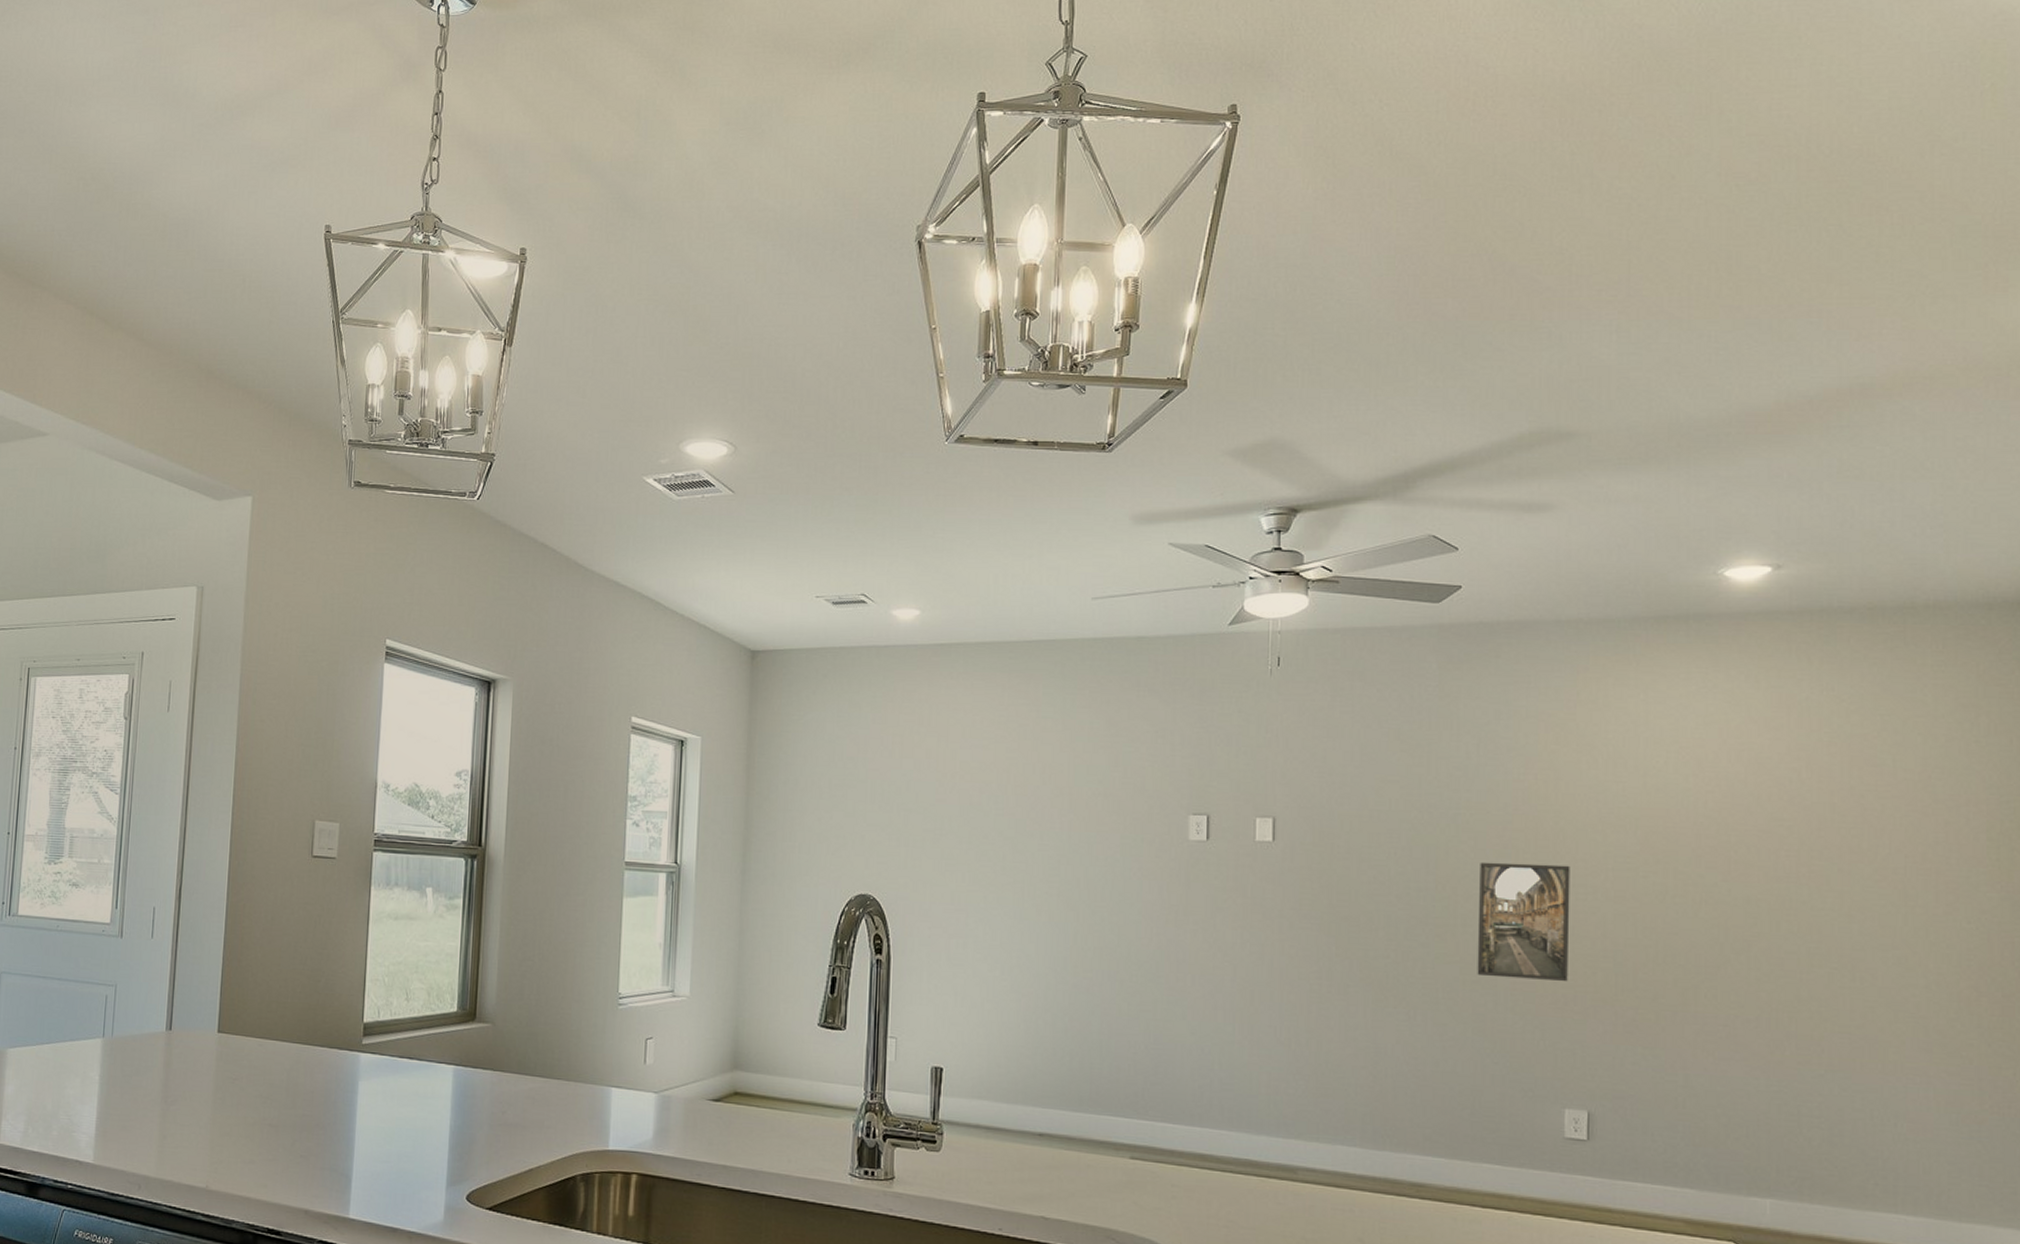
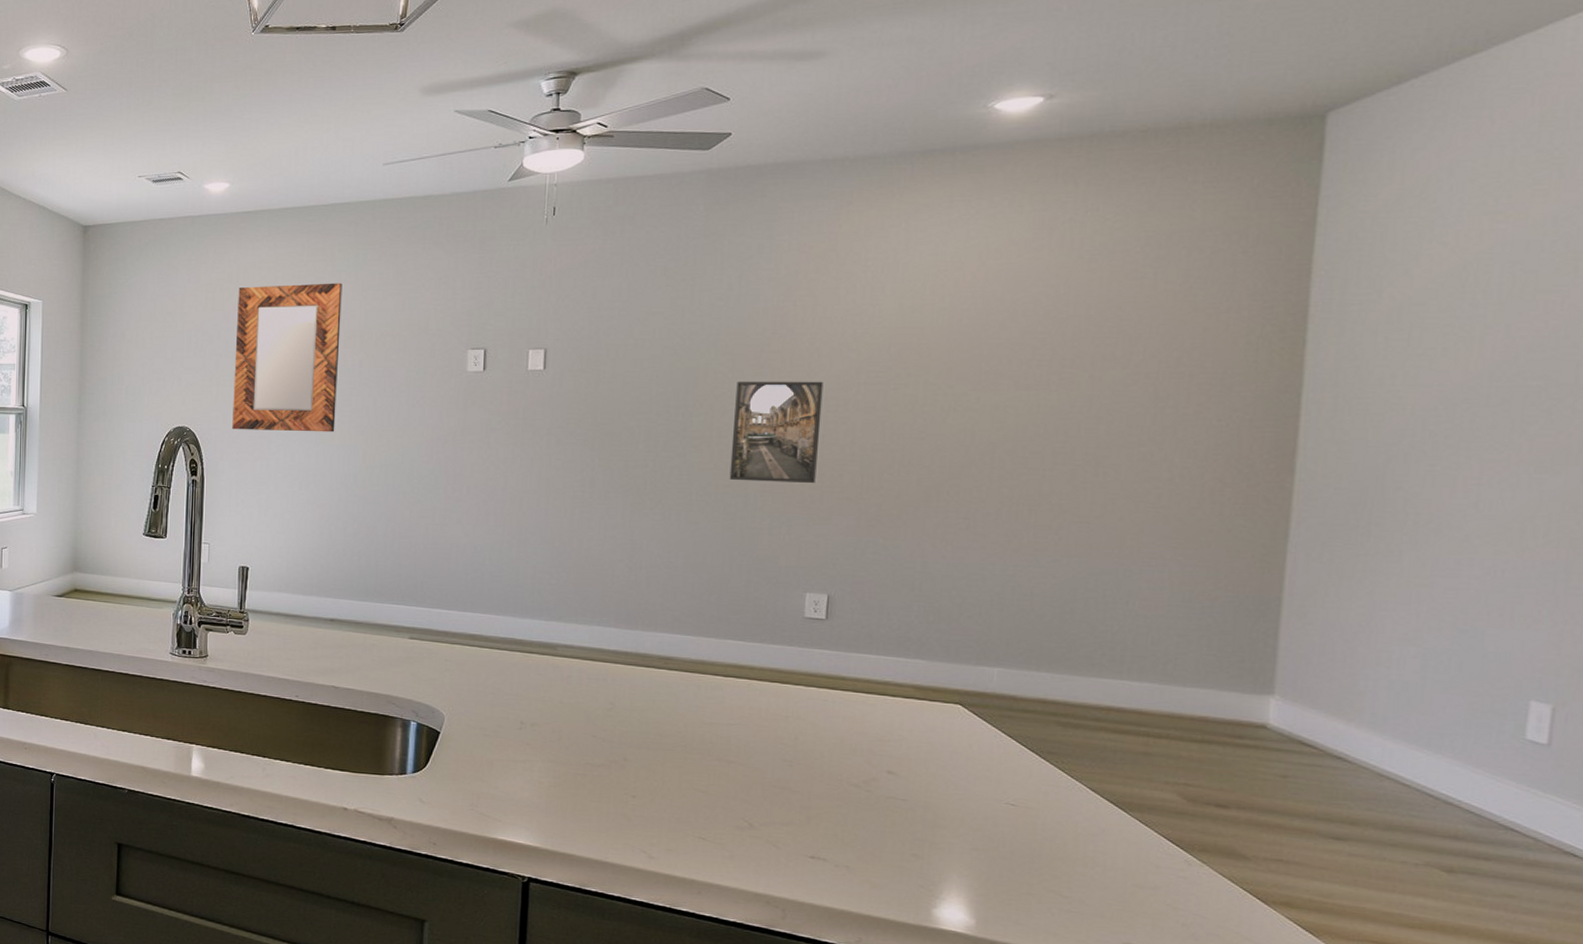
home mirror: none [923,731,1048,907] -> present [232,283,342,432]

